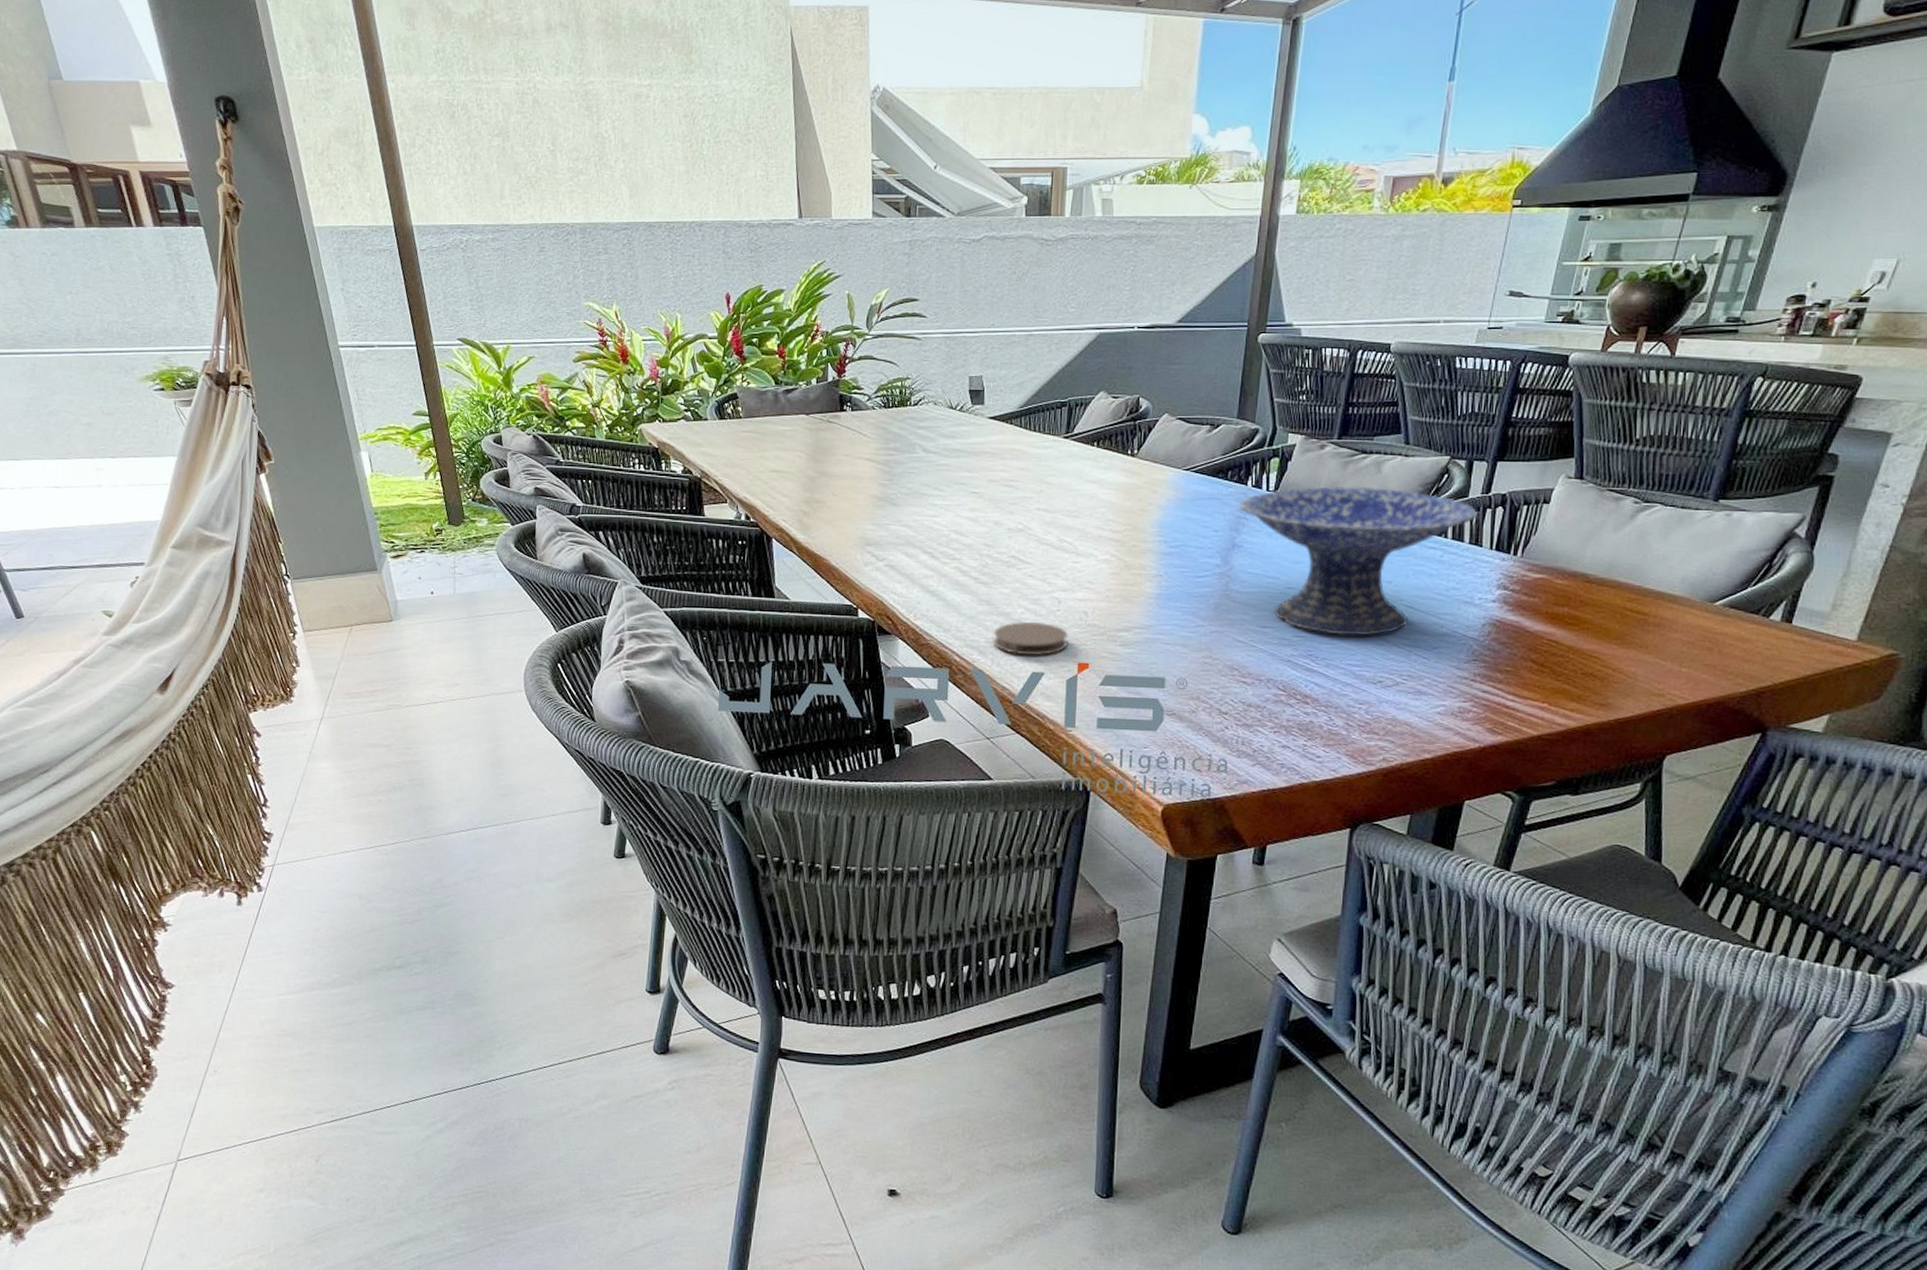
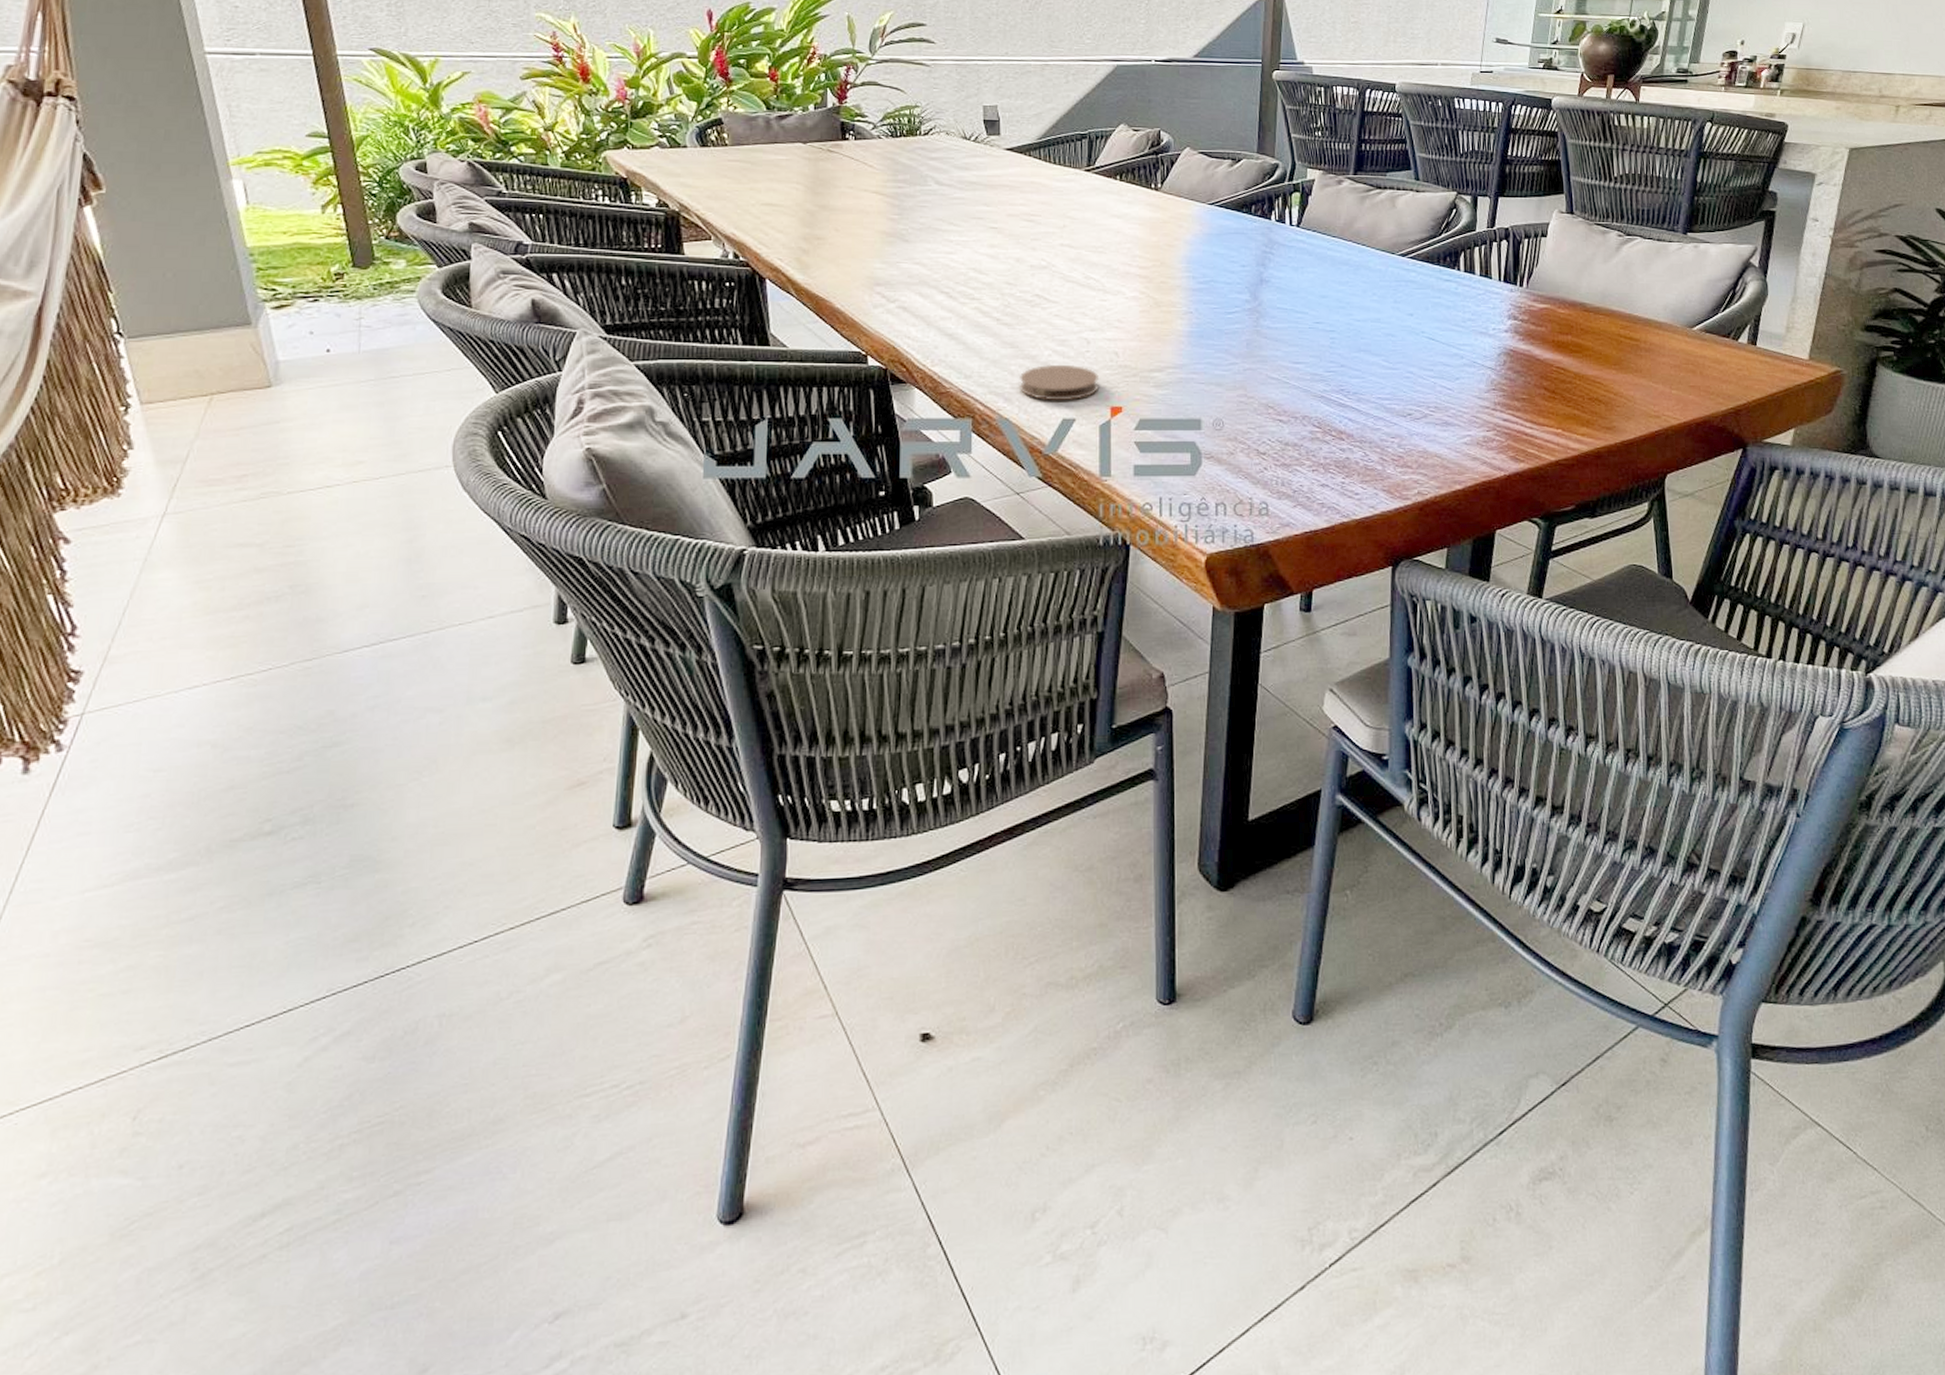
decorative bowl: present [1239,486,1478,636] -> none [1264,220,1486,369]

